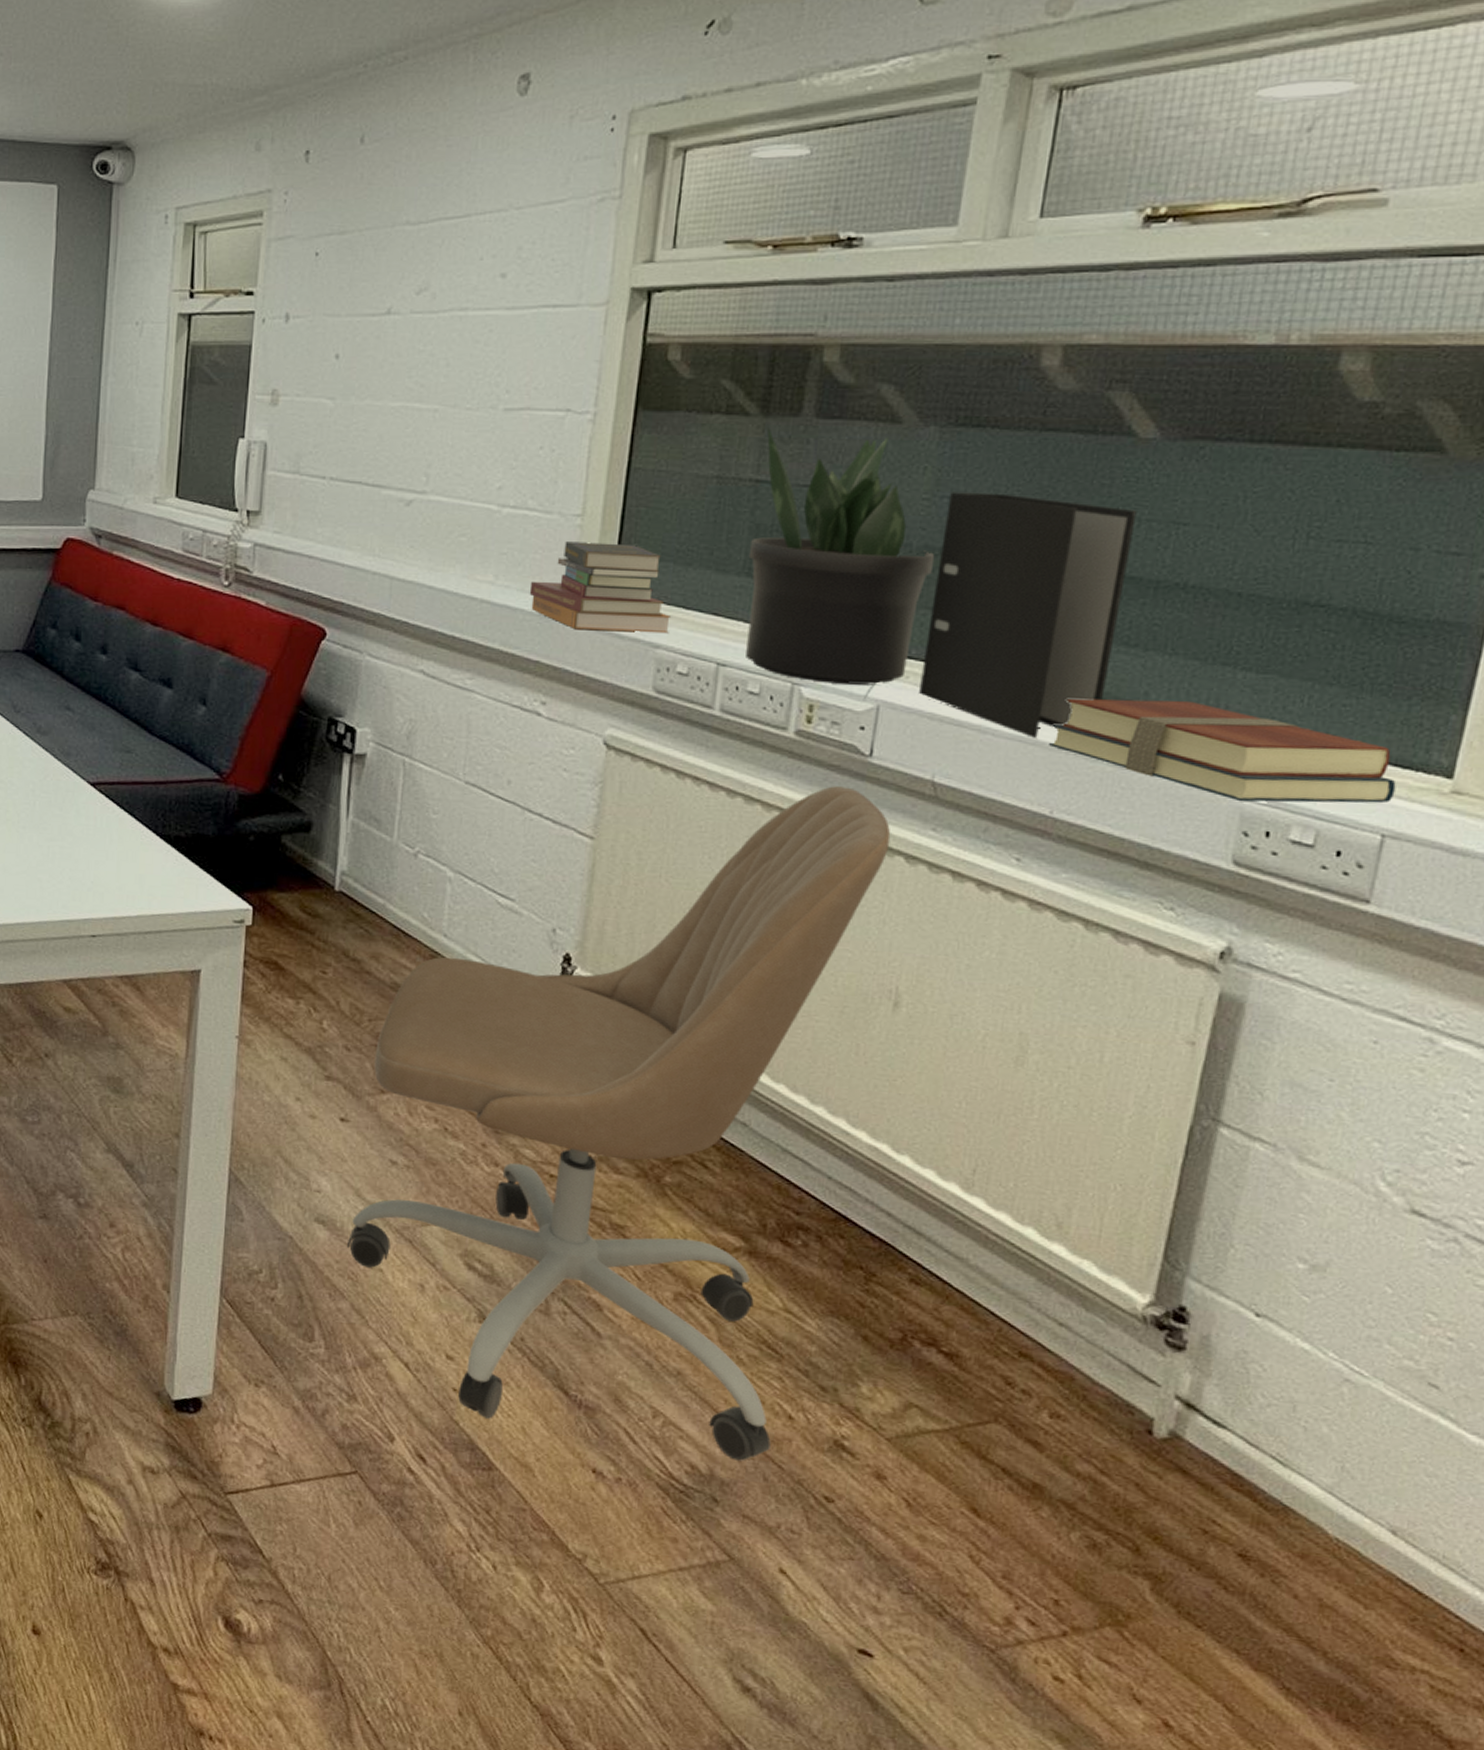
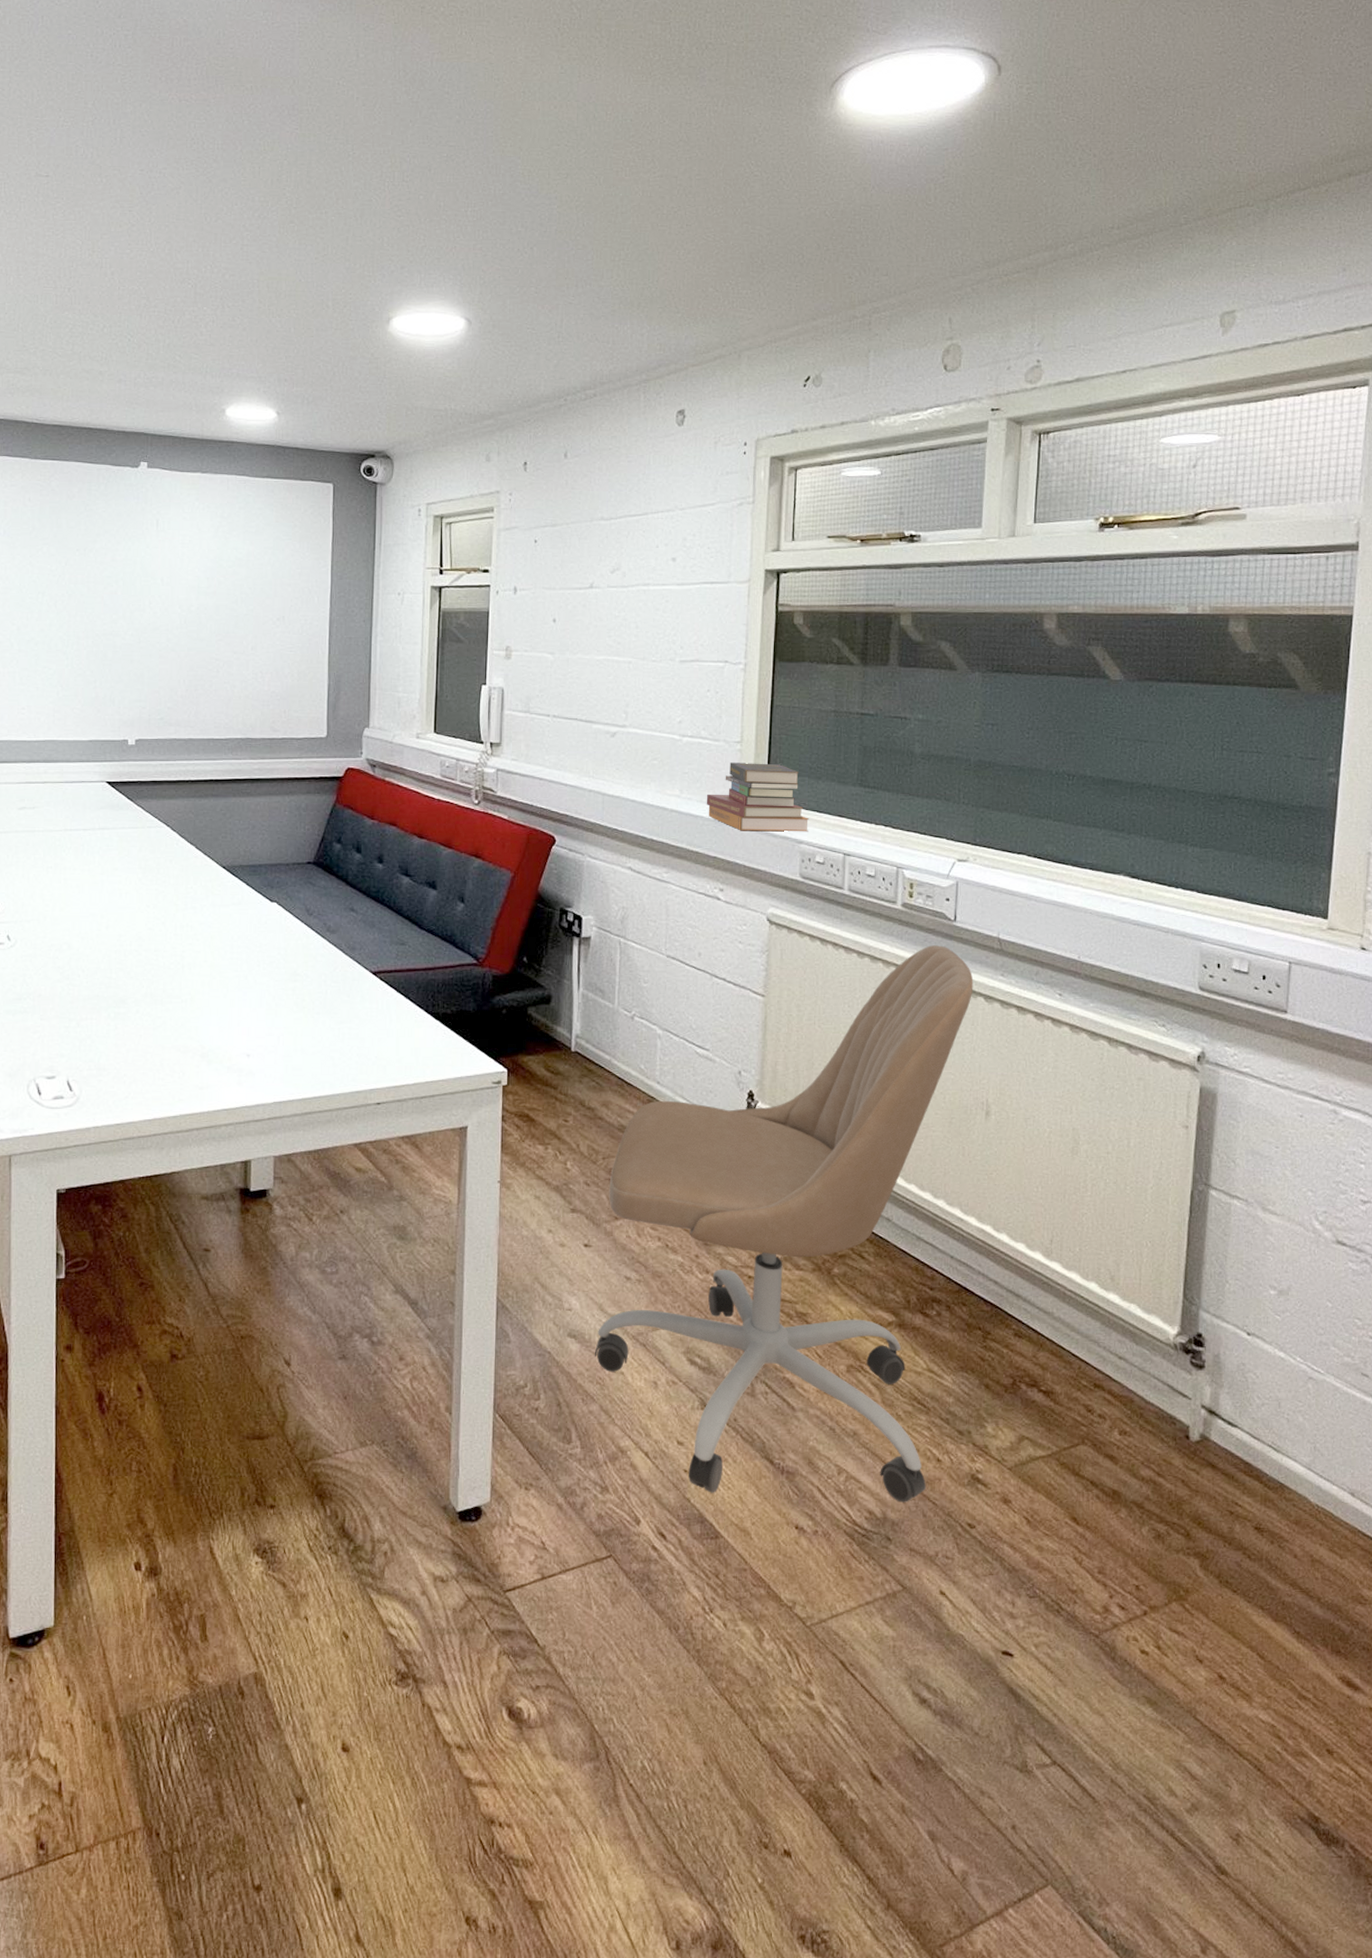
planter: present [746,428,935,686] -> none [860,674,987,867]
binder: present [917,492,1137,738] -> none [983,720,1114,902]
books: present [1049,698,1397,804] -> none [1073,869,1294,943]

